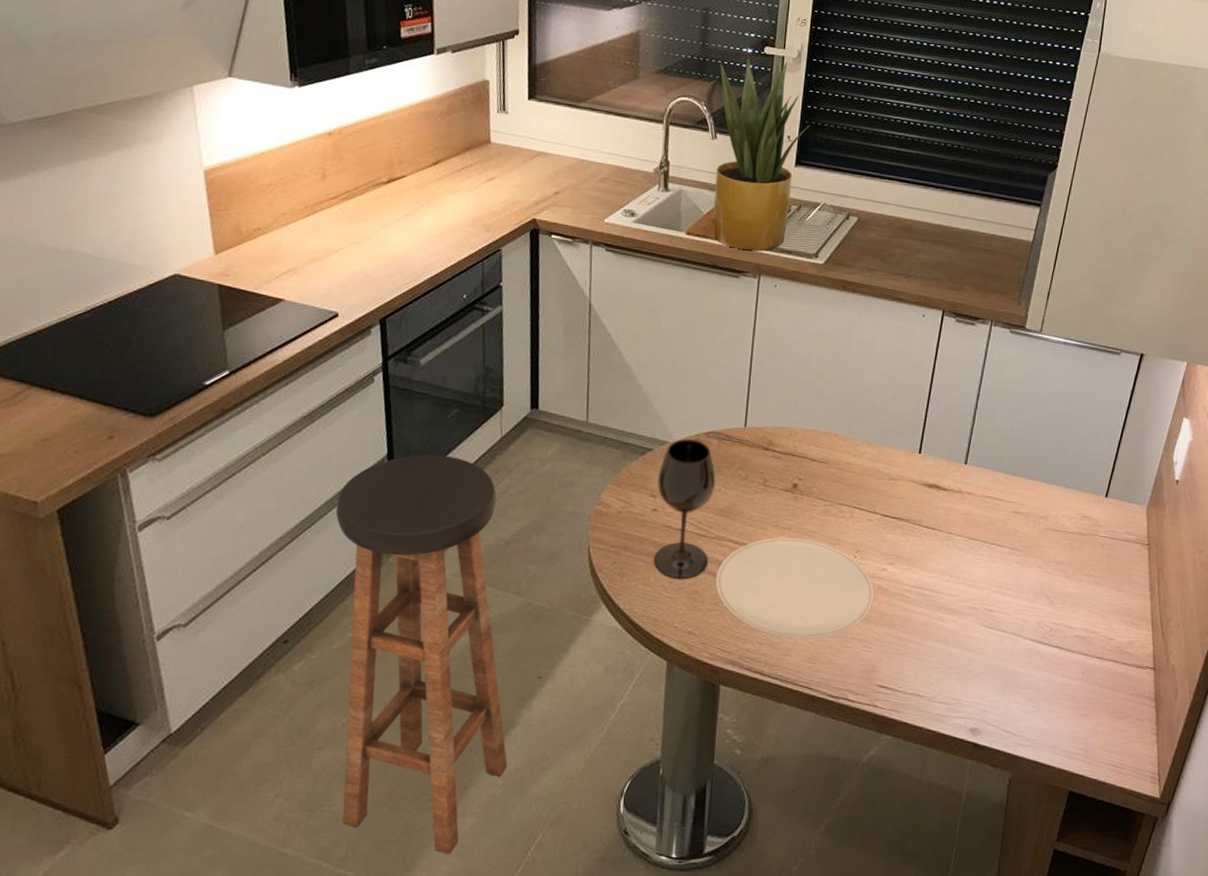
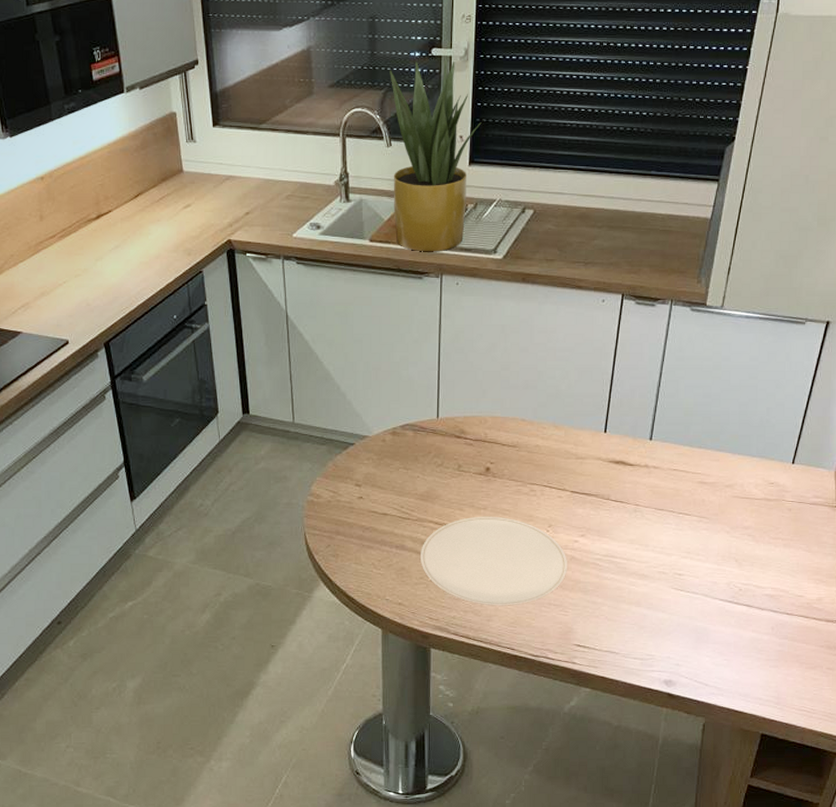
bar stool: present [335,454,507,855] -> none [86,460,252,792]
wineglass: present [654,438,716,579] -> none [360,432,414,557]

